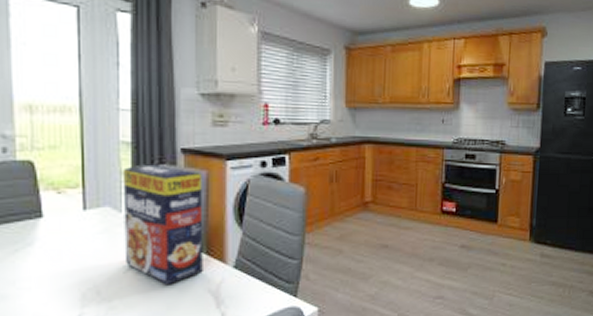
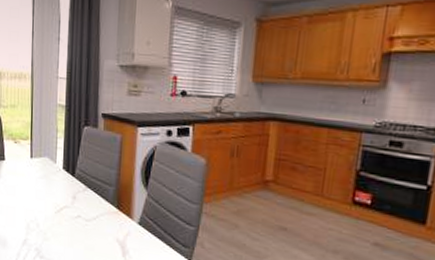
cereal box: present [122,164,203,285] -> none [56,124,117,229]

